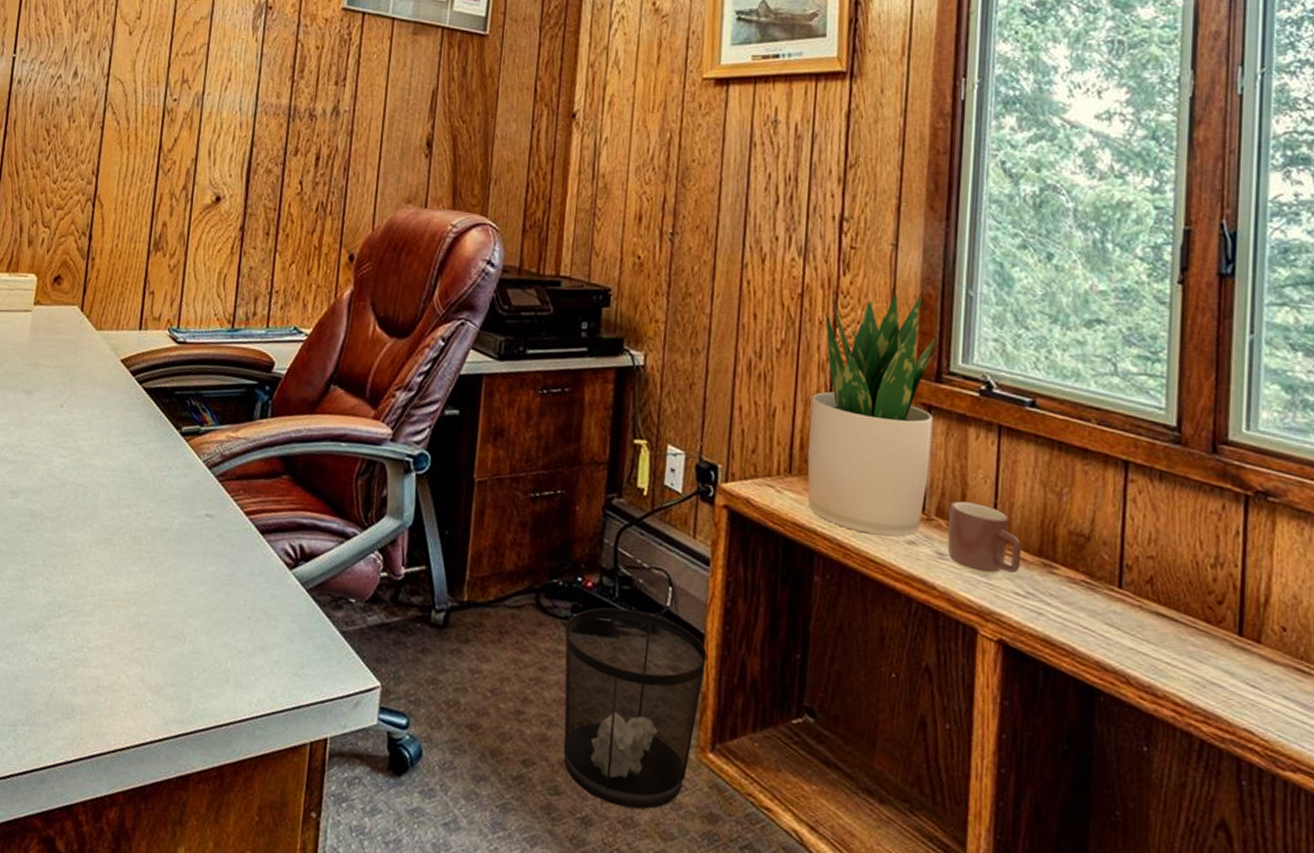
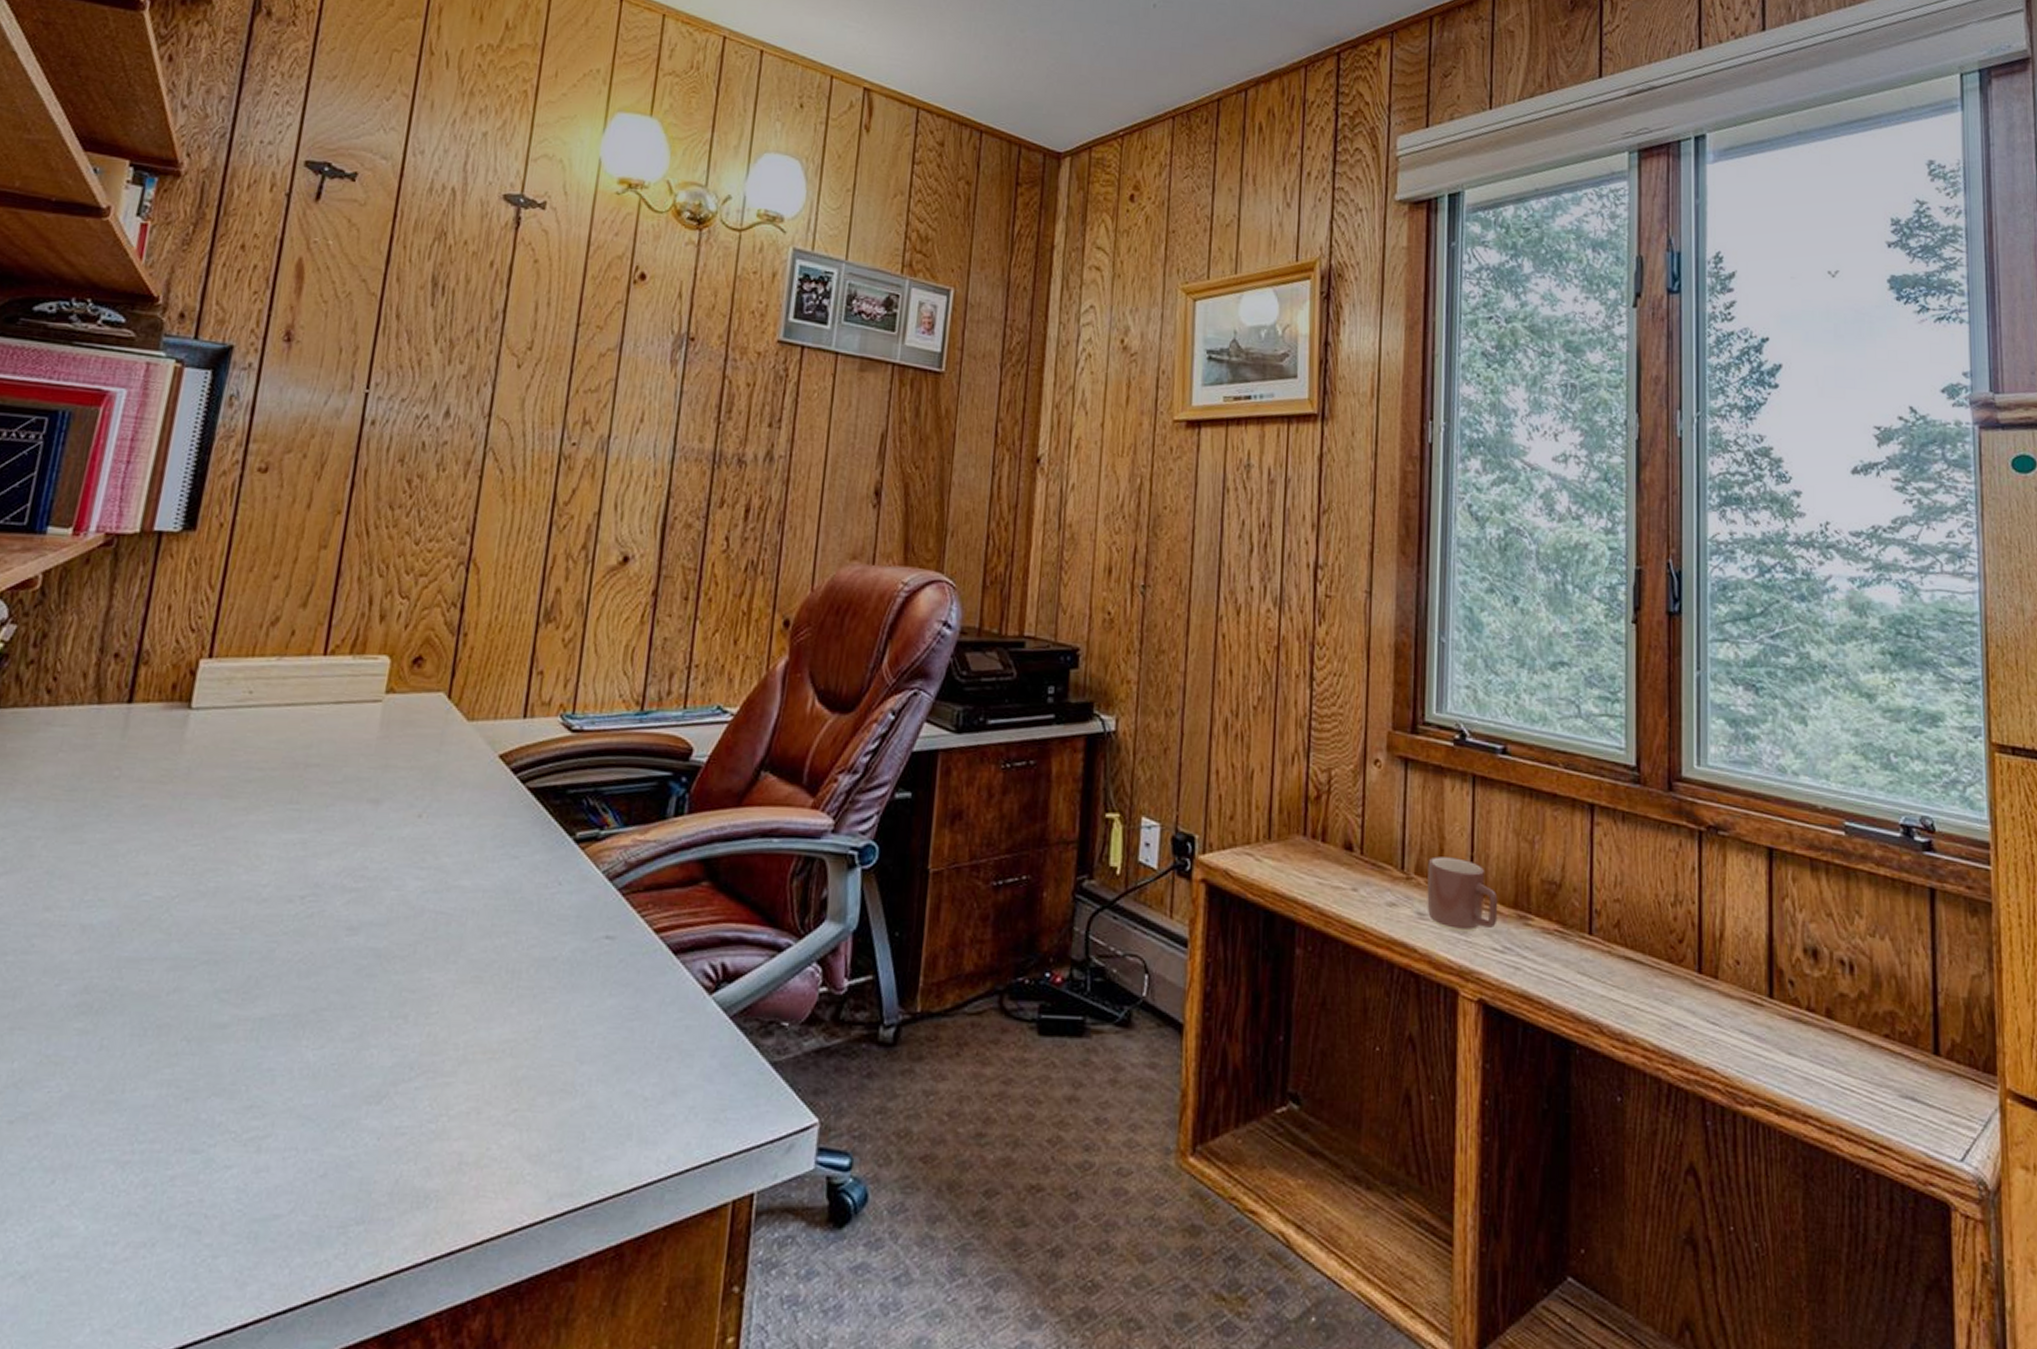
waste bin: present [563,607,707,809] -> none [1030,1003,1186,1231]
planter: present [807,292,940,537] -> none [1286,641,1414,900]

